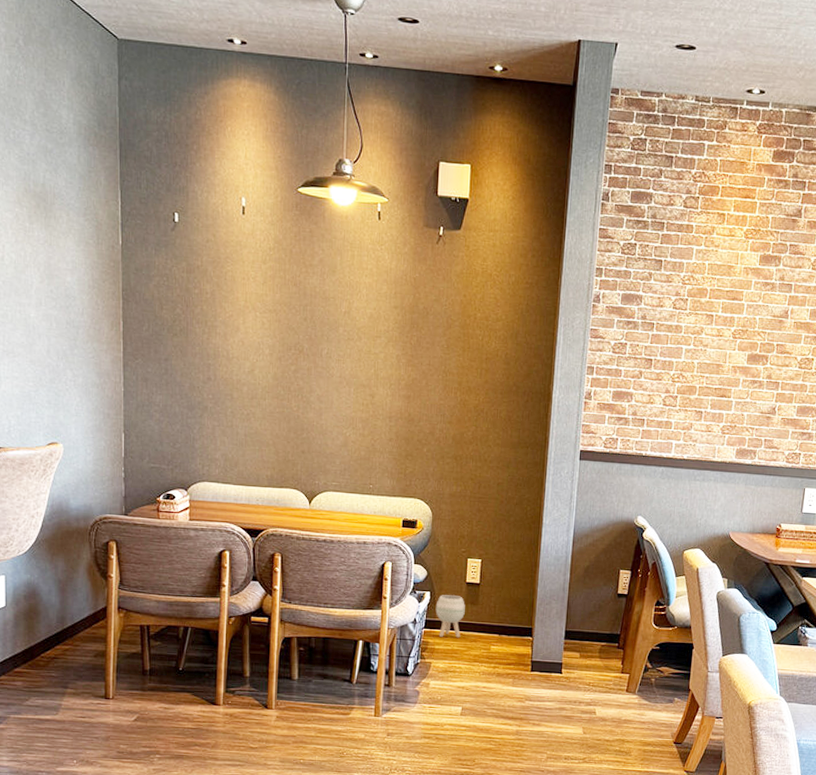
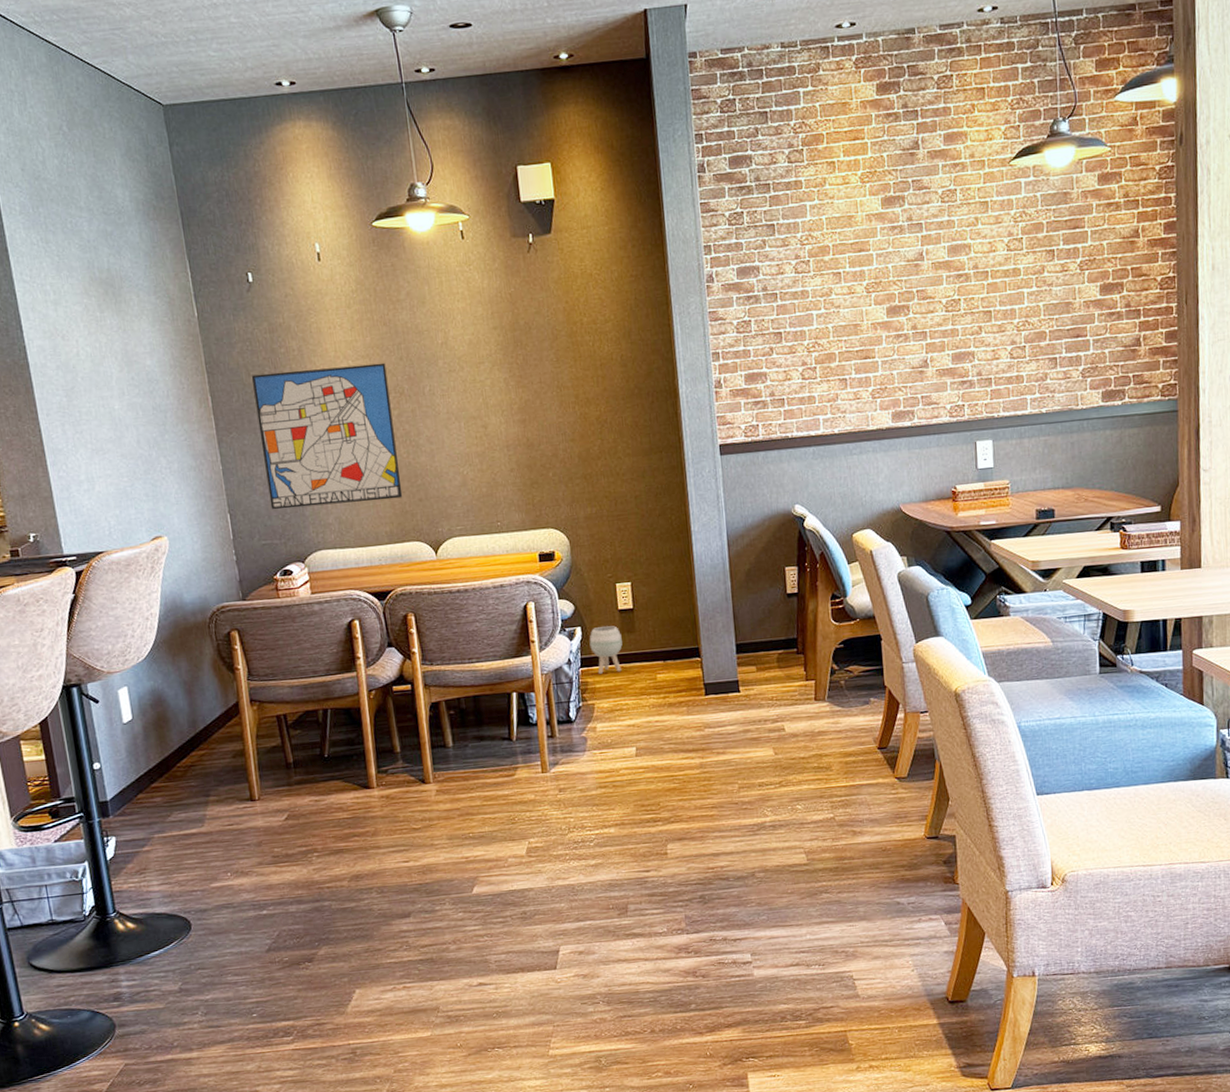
wall art: none [163,309,290,447] -> present [251,362,403,510]

